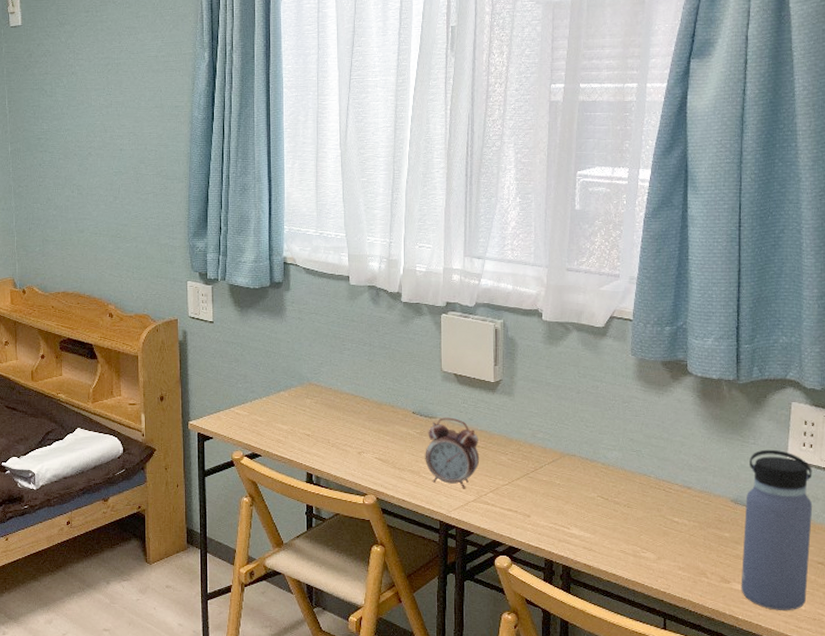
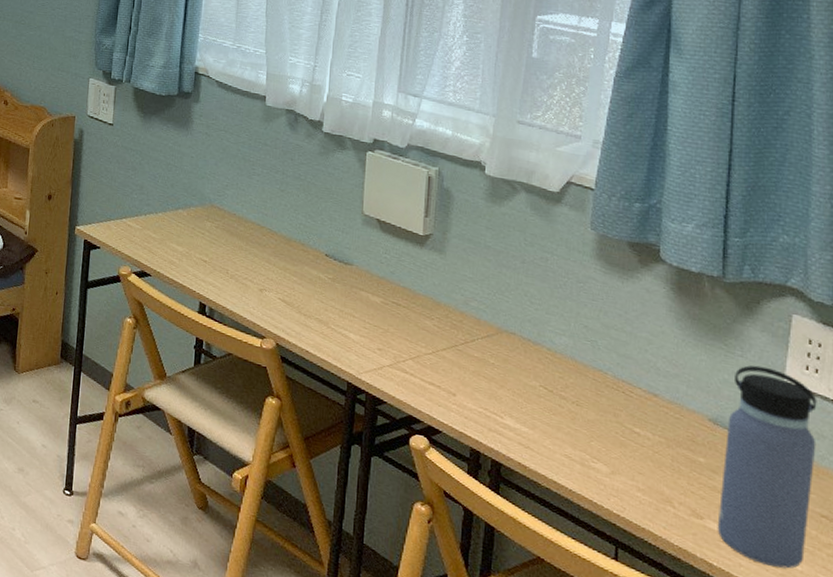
alarm clock: present [425,417,480,489] -> none [335,265,400,351]

